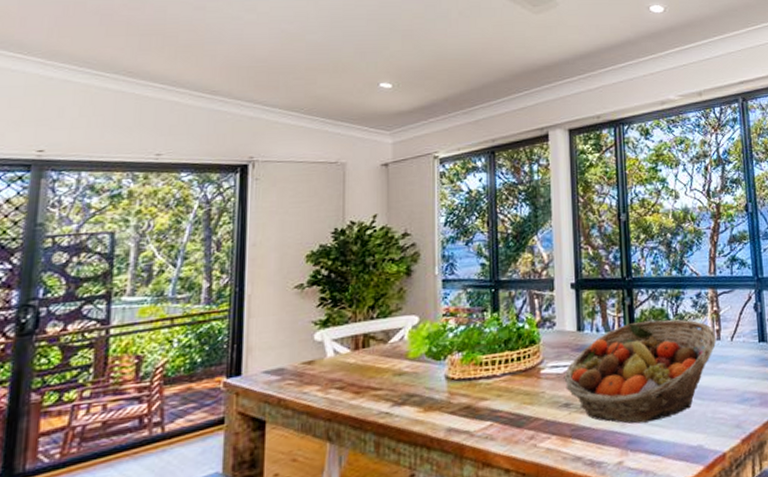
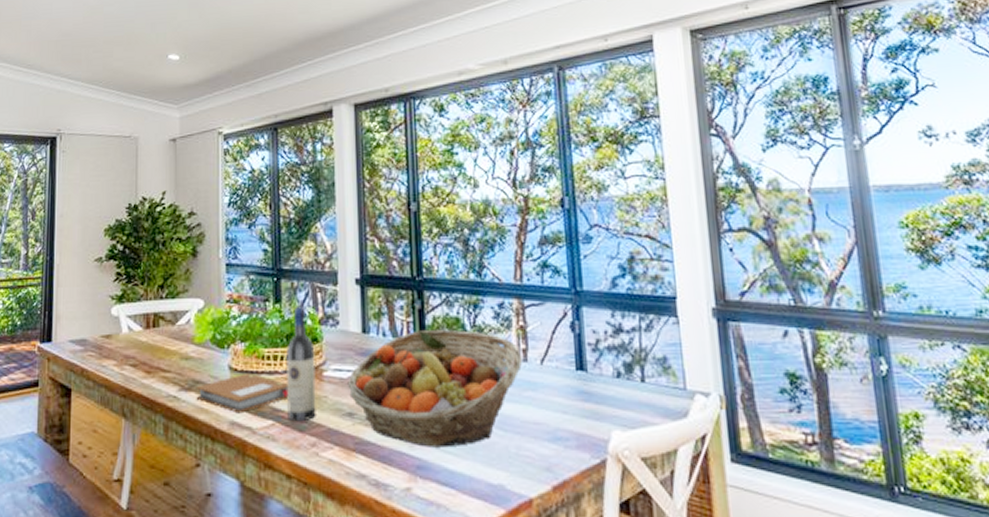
notebook: none [410,380,507,420] -> present [196,374,289,414]
wine bottle: none [504,313,534,420] -> present [286,307,316,422]

